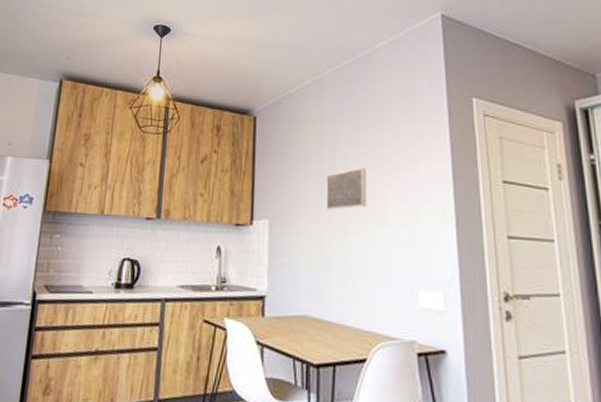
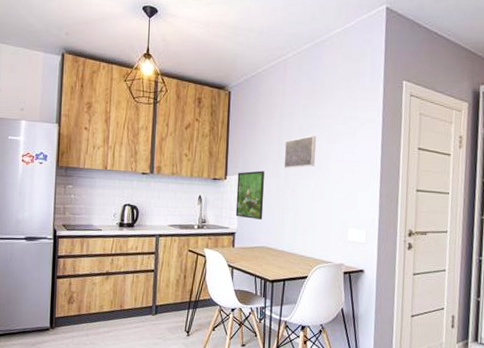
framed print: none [265,213,302,278] -> present [235,170,265,220]

